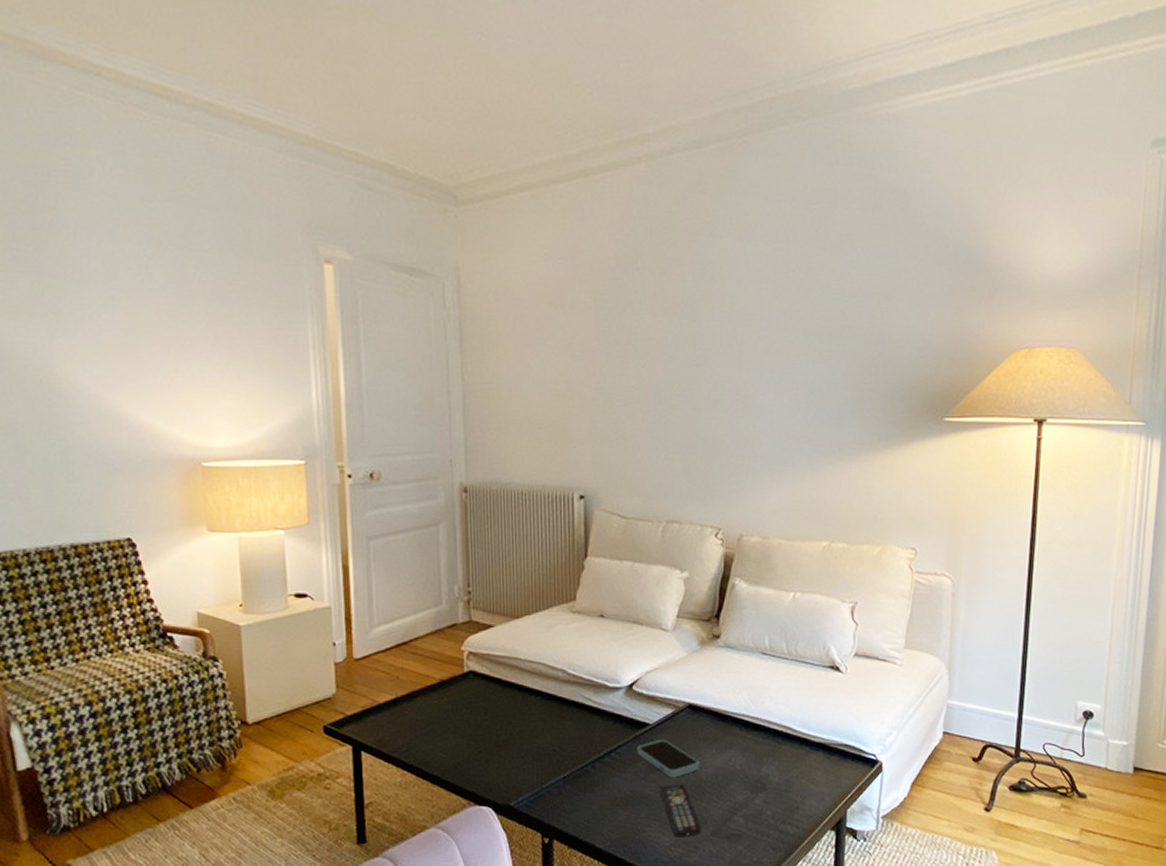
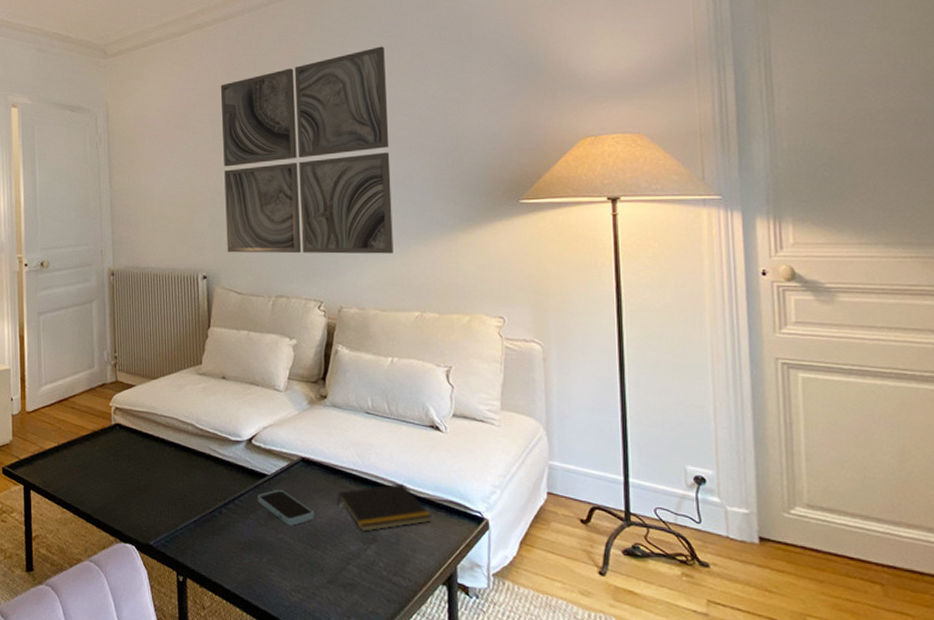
wall art: none [607,221,809,474] -> present [220,46,394,254]
remote control: present [658,783,702,838] -> none [278,531,319,583]
notepad: none [725,728,825,780] -> present [337,483,432,532]

